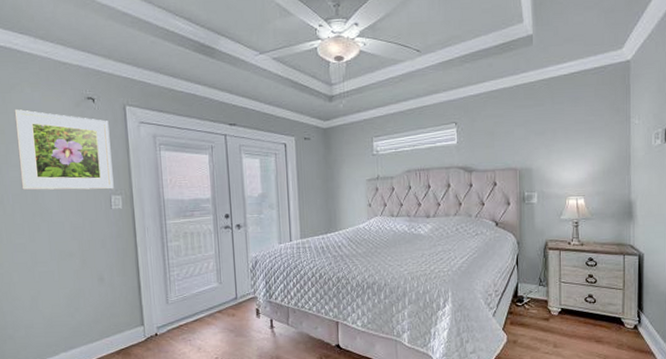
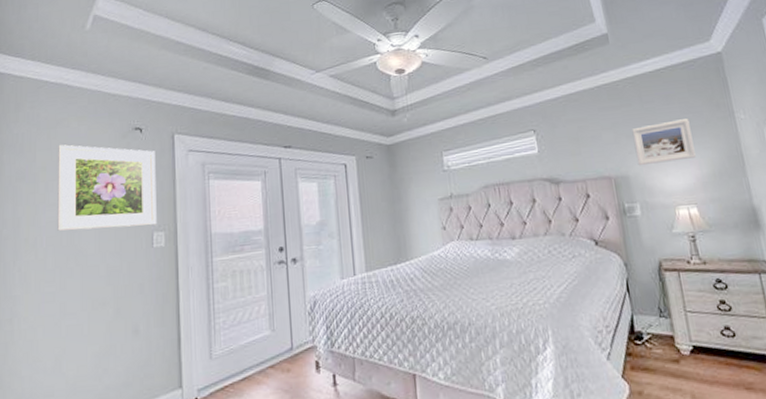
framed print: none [540,121,591,161] -> present [631,119,696,166]

